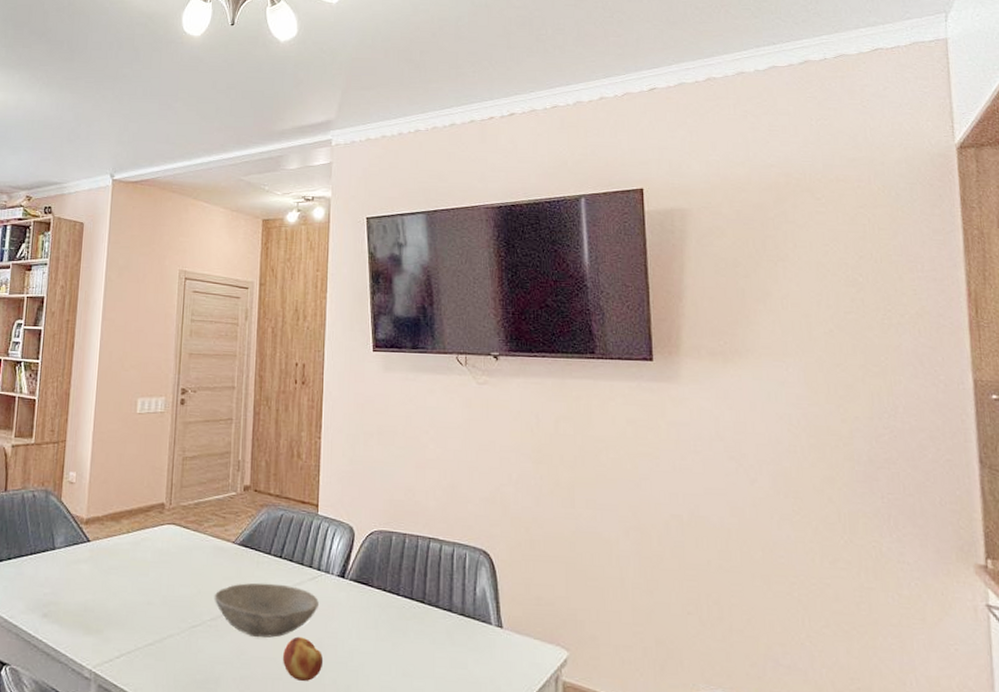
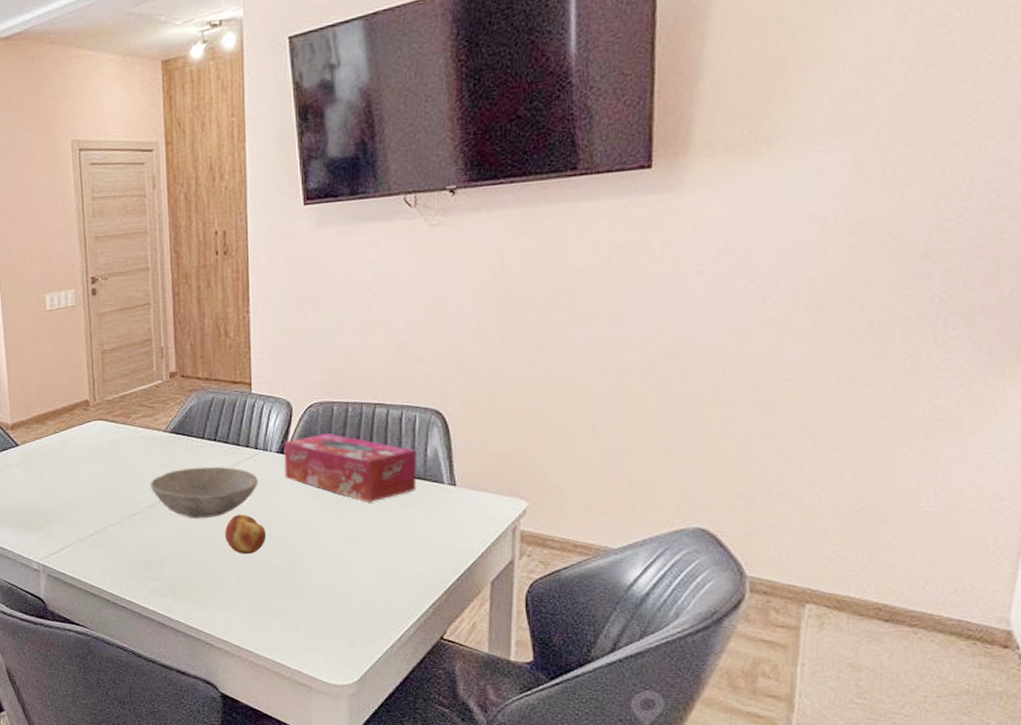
tissue box: none [344,562,467,637] -> present [283,433,416,503]

